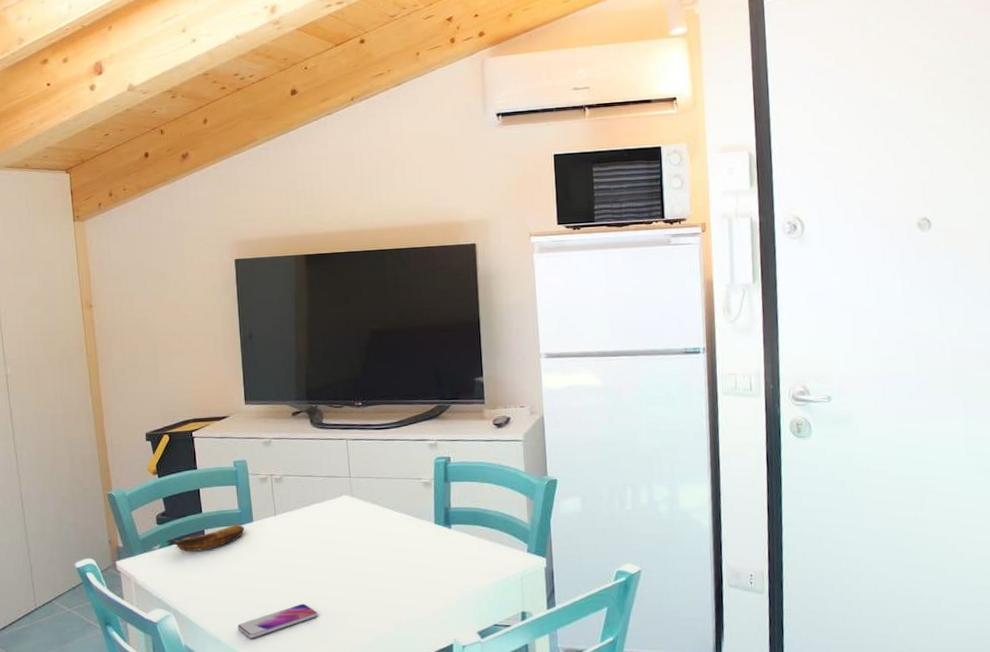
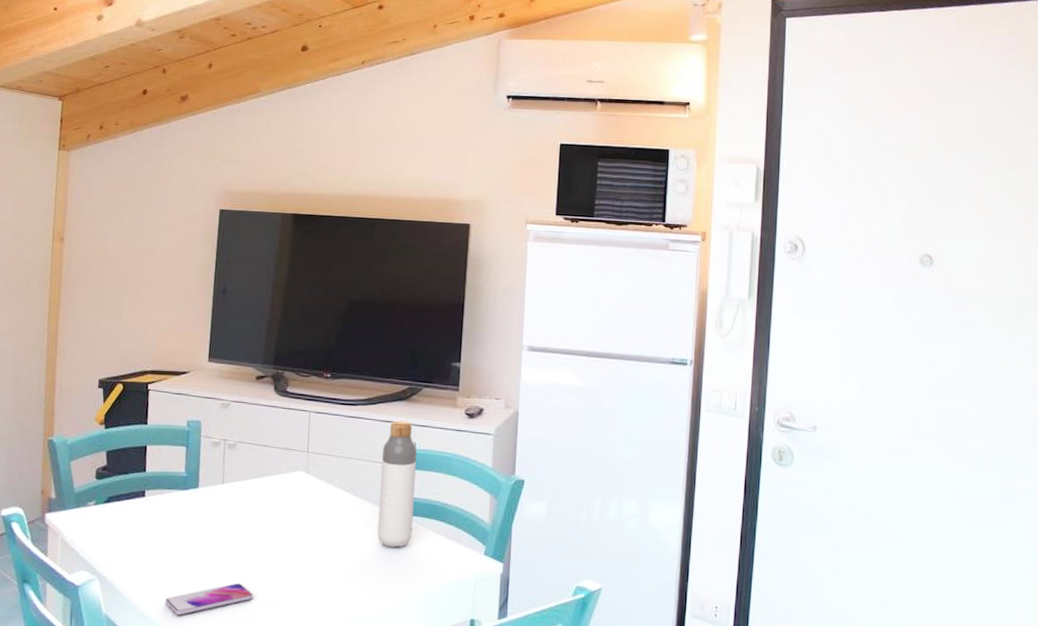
banana: present [165,524,244,551] -> none [101,488,188,513]
bottle: none [419,438,458,555] -> present [377,420,417,548]

